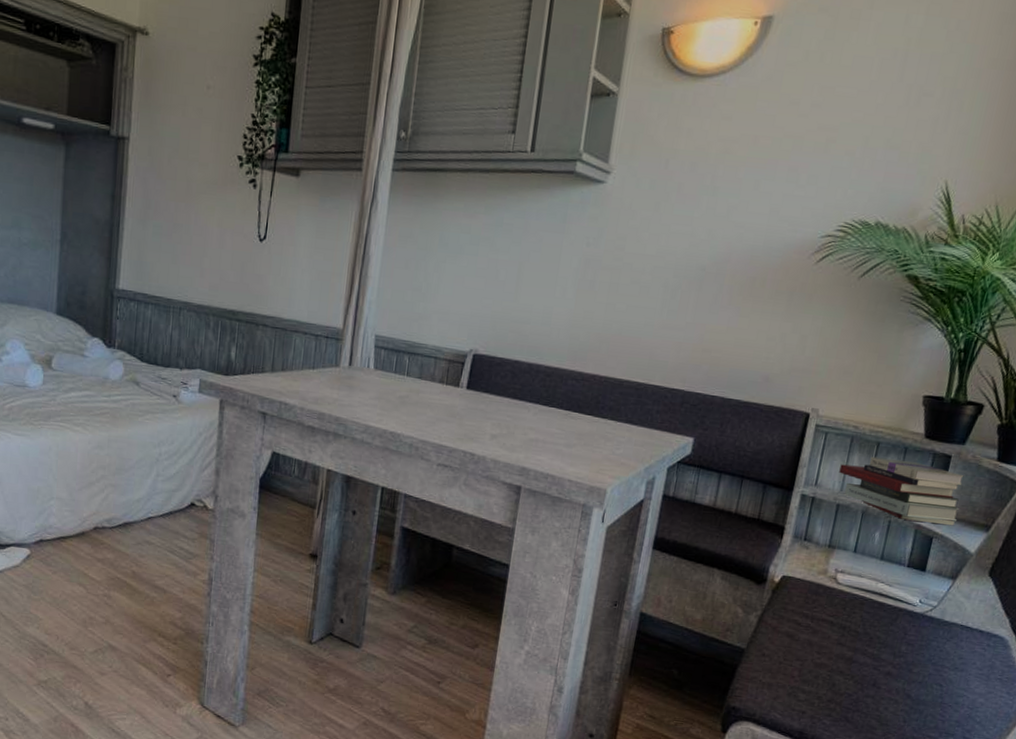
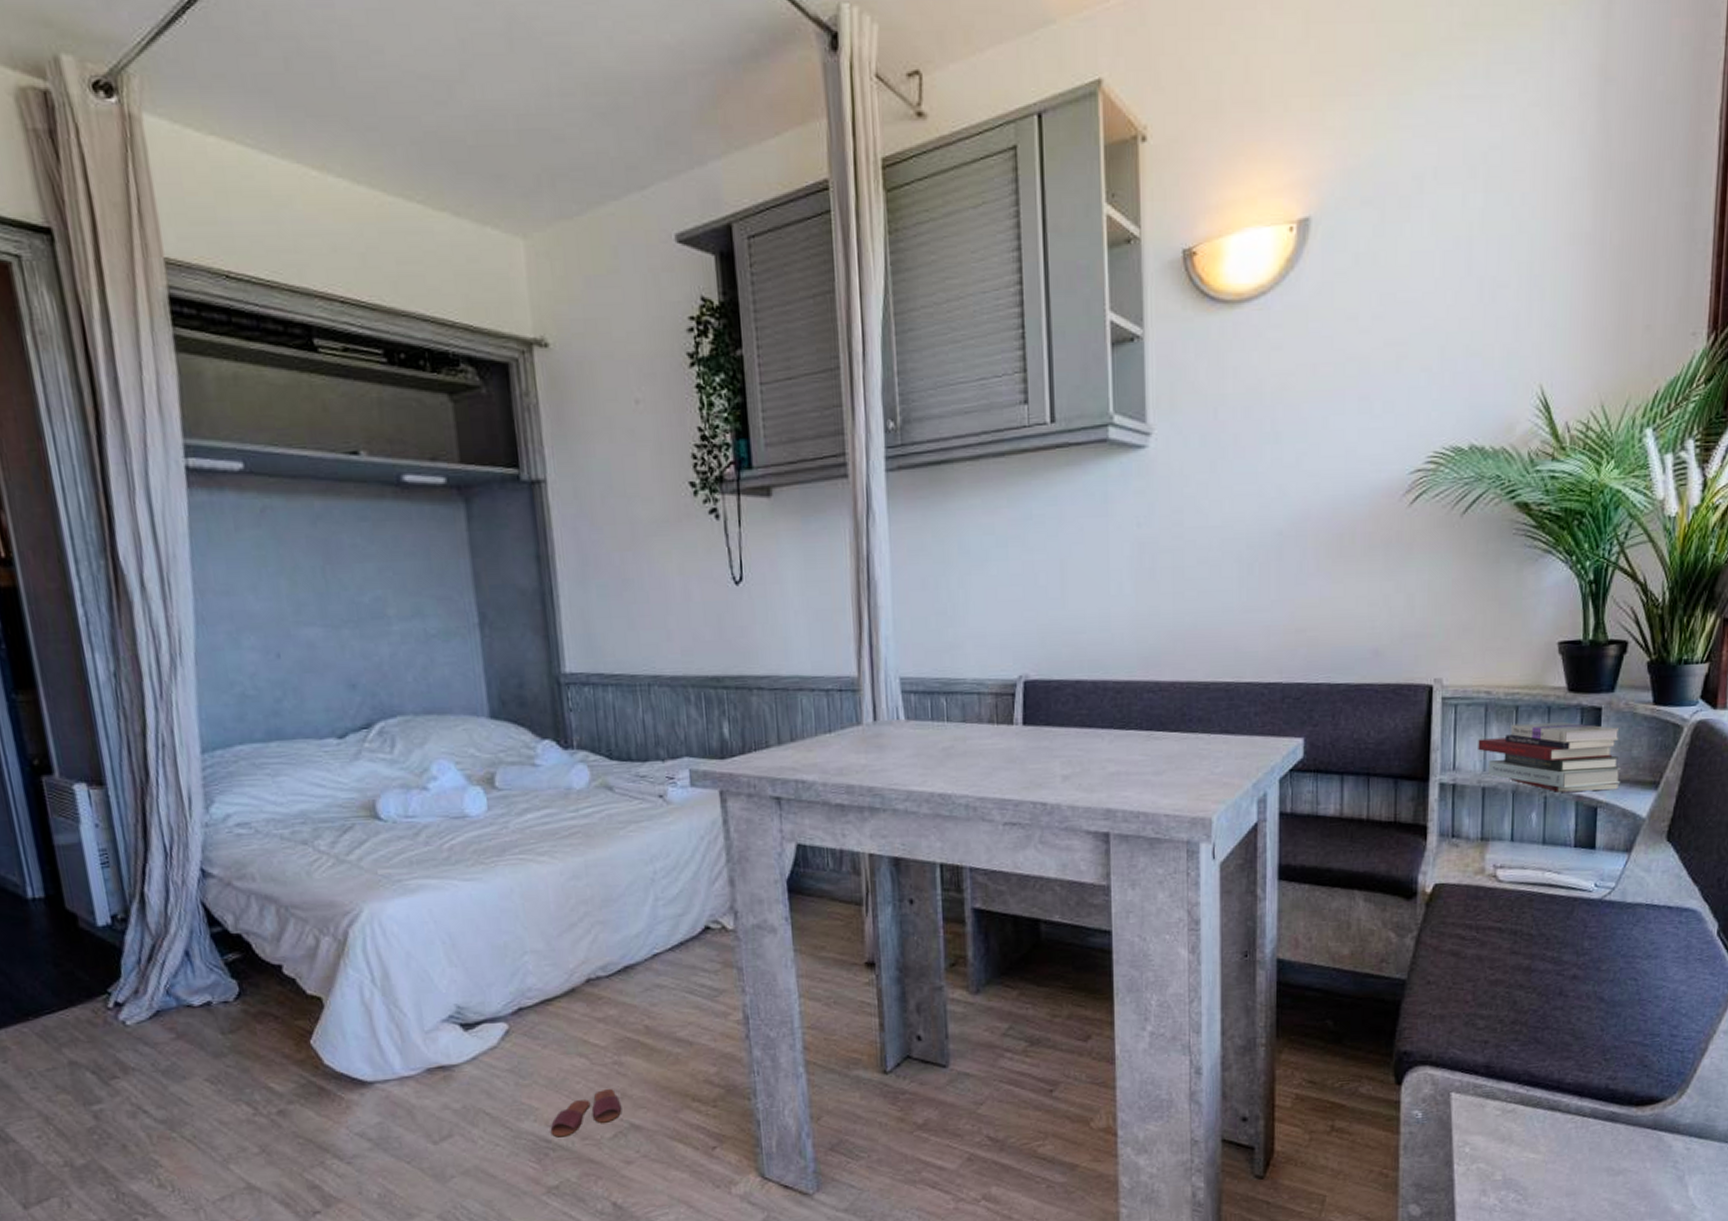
slippers: none [48,614,105,645] -> present [550,1089,622,1138]

